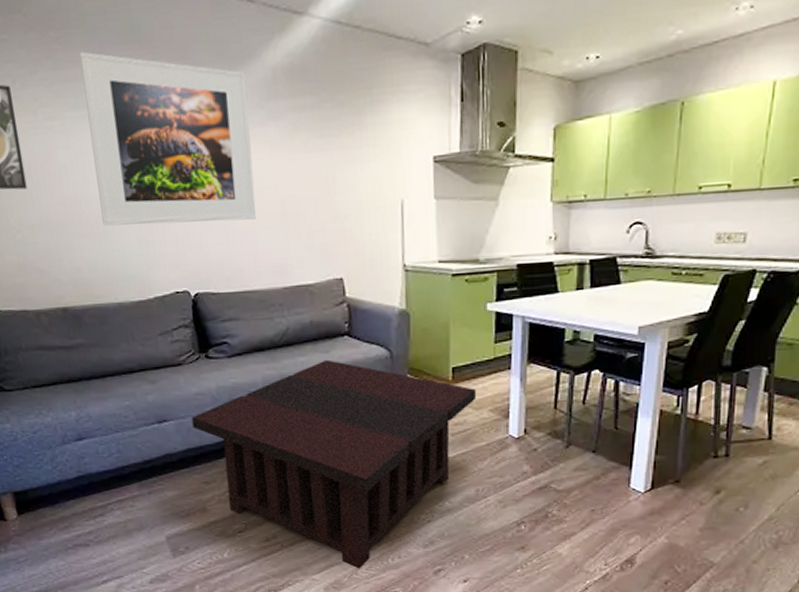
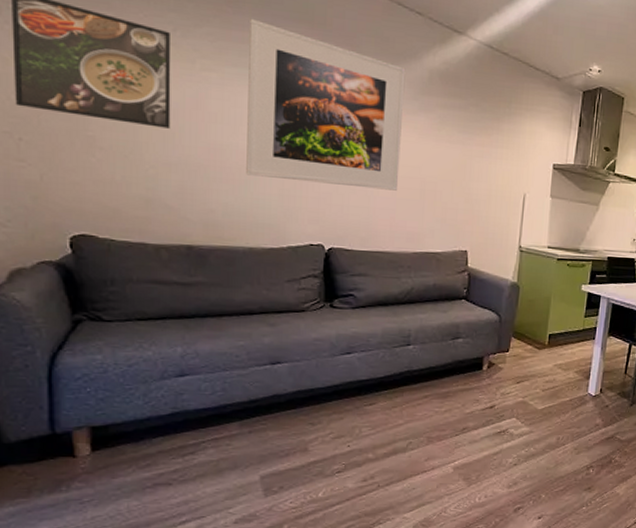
coffee table: present [192,359,477,569] -> none [307,318,567,508]

